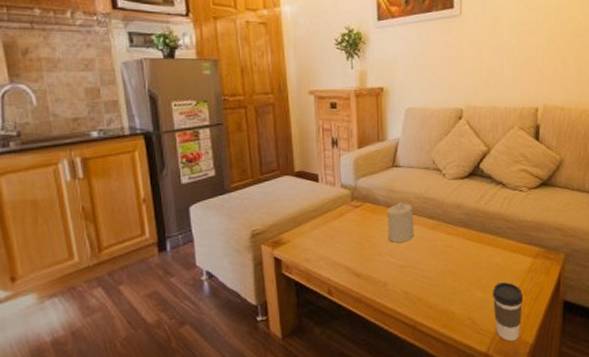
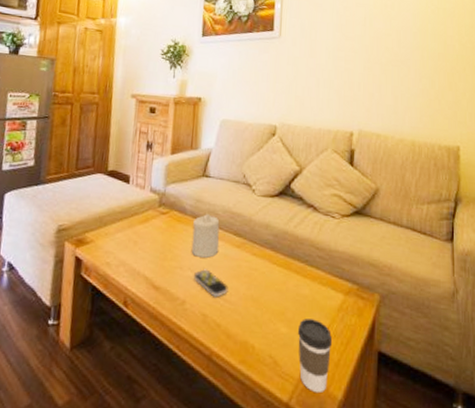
remote control: none [393,252,426,276] -> present [194,269,228,298]

